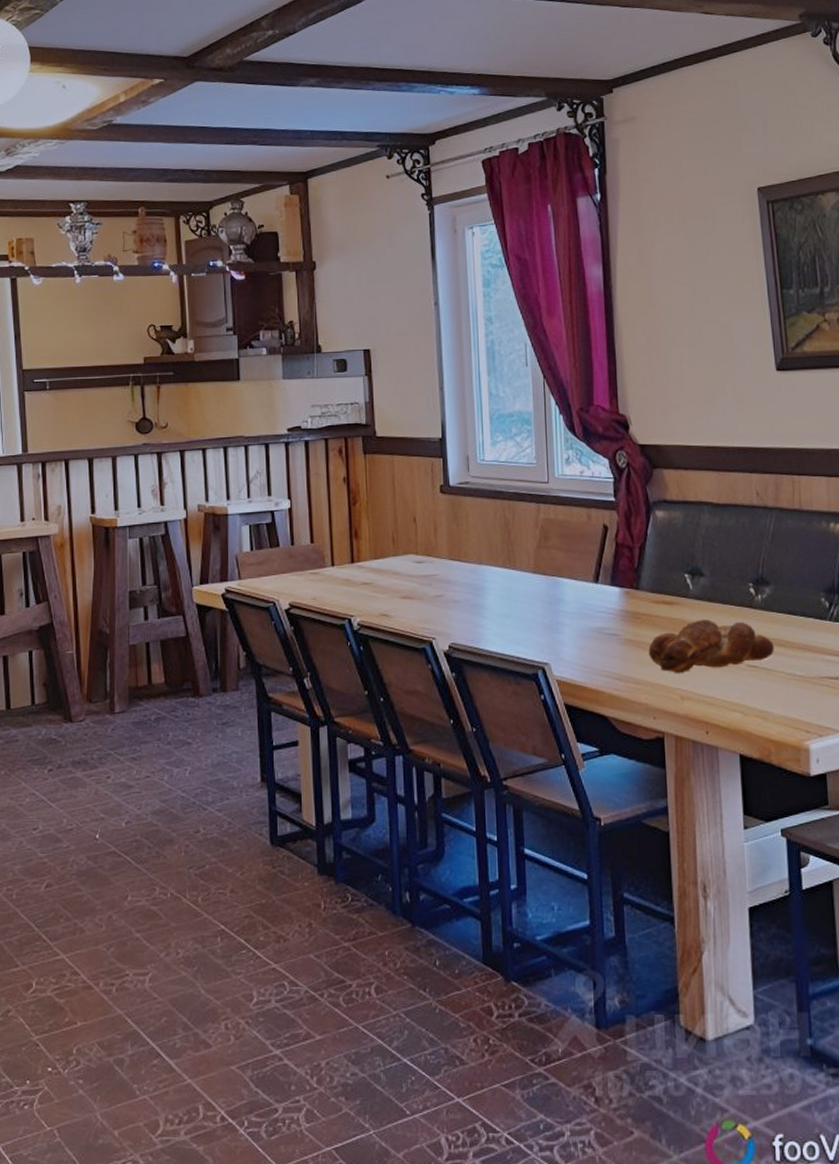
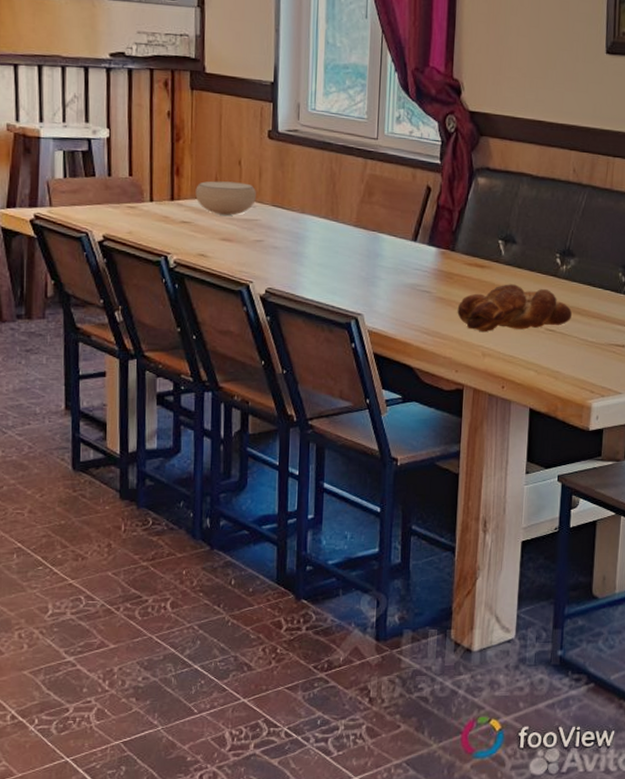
bowl: none [374,539,434,573] -> present [195,181,257,216]

